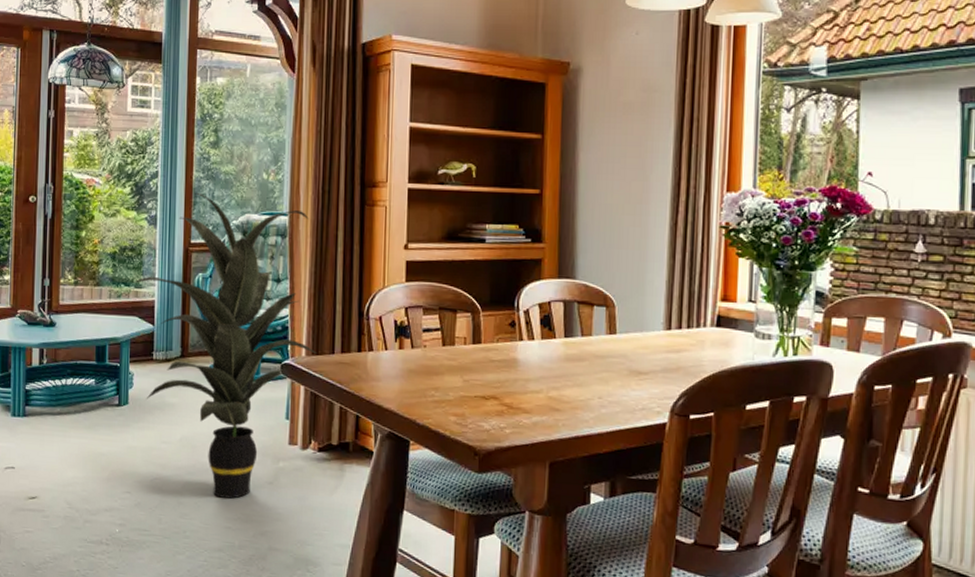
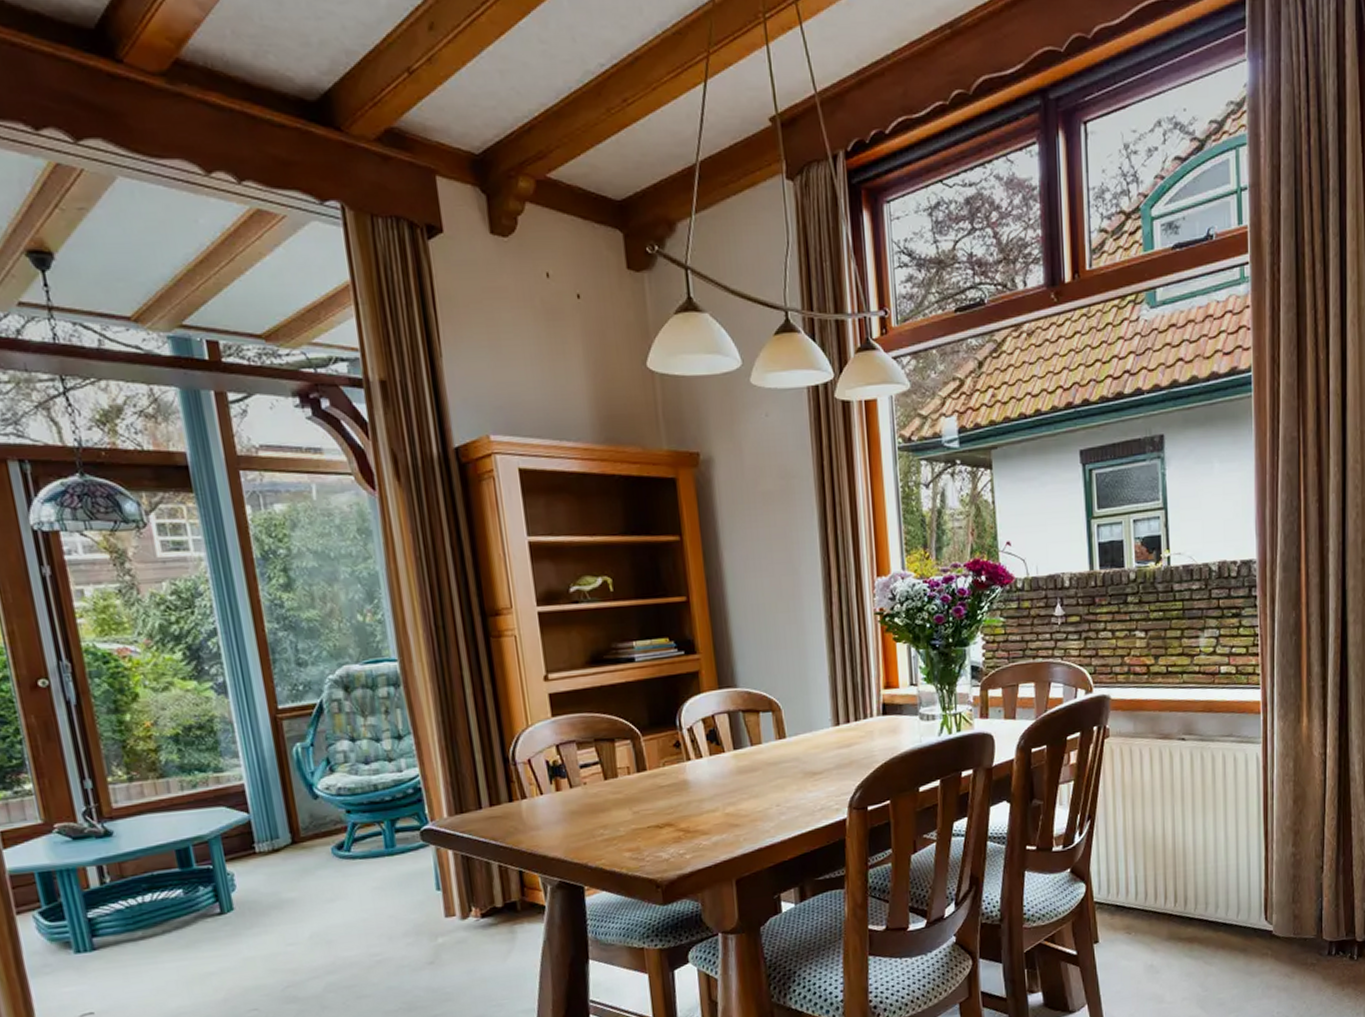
indoor plant: present [132,193,317,499] -> none [208,648,462,991]

